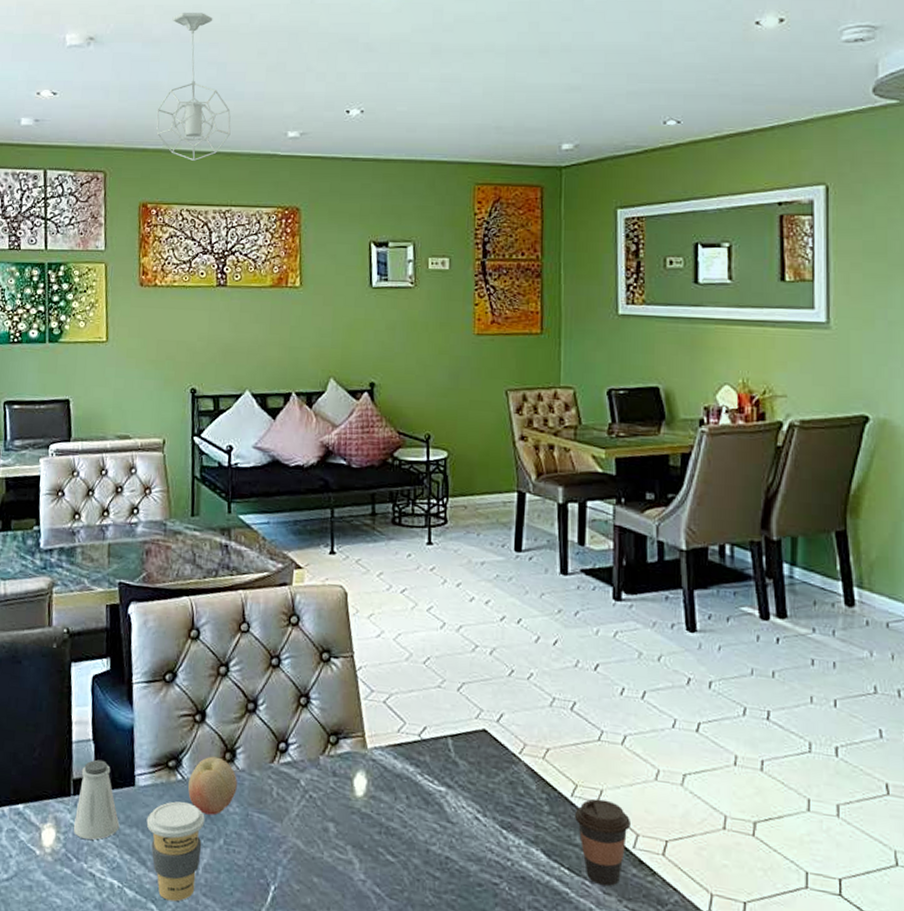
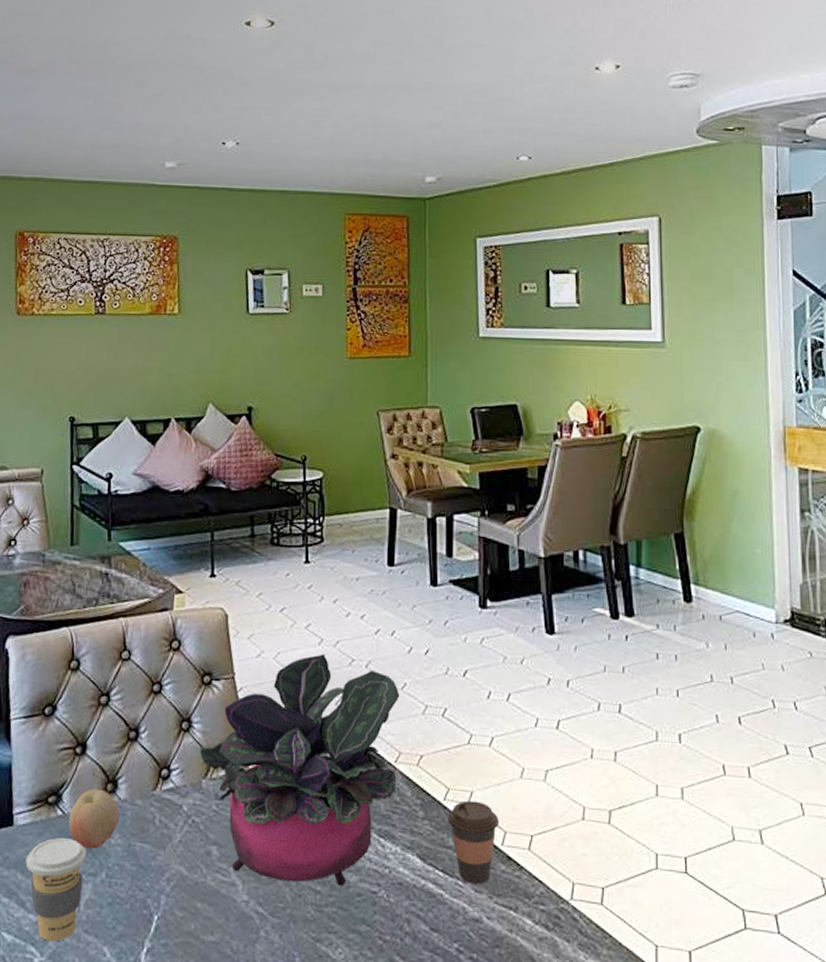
pendant light: present [156,13,231,161] -> none [33,43,109,190]
potted plant: none [317,638,526,875] -> present [199,654,400,887]

